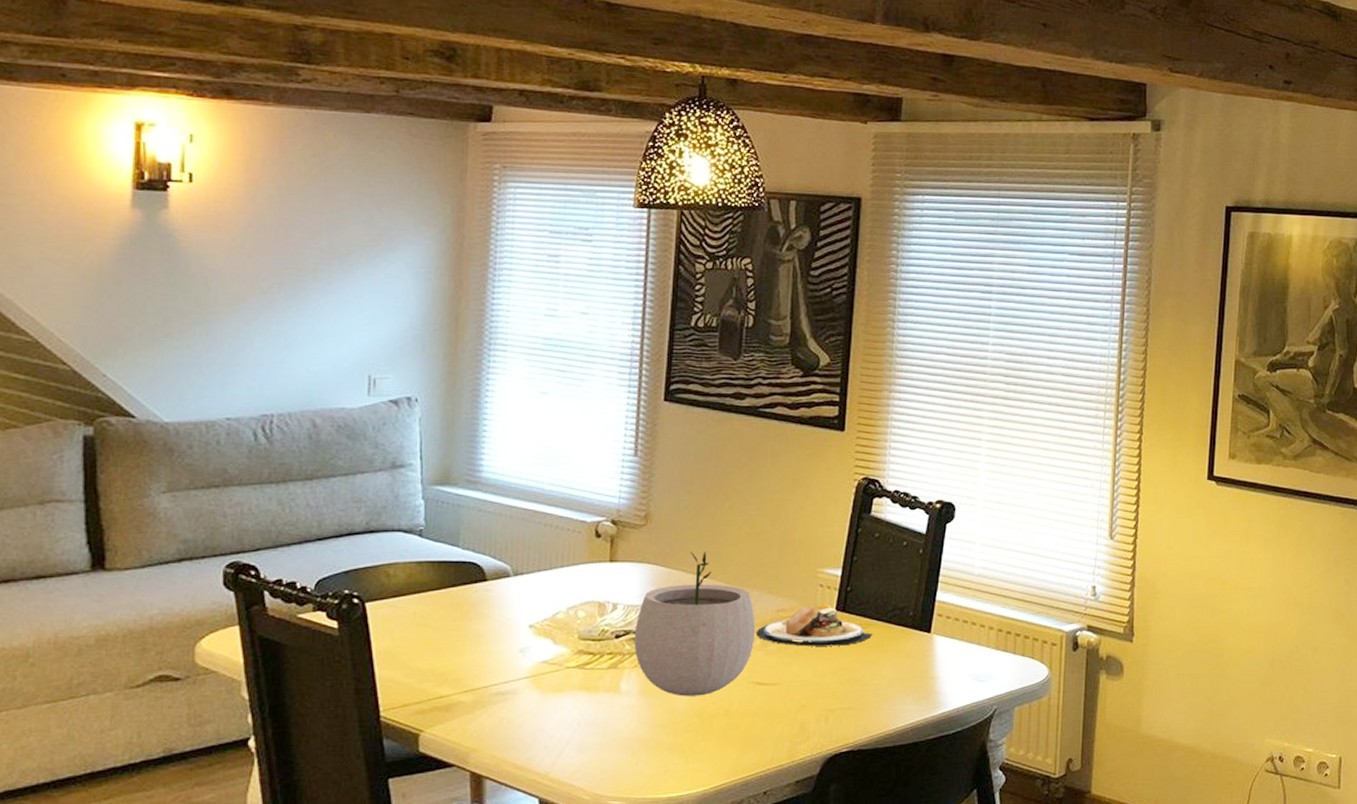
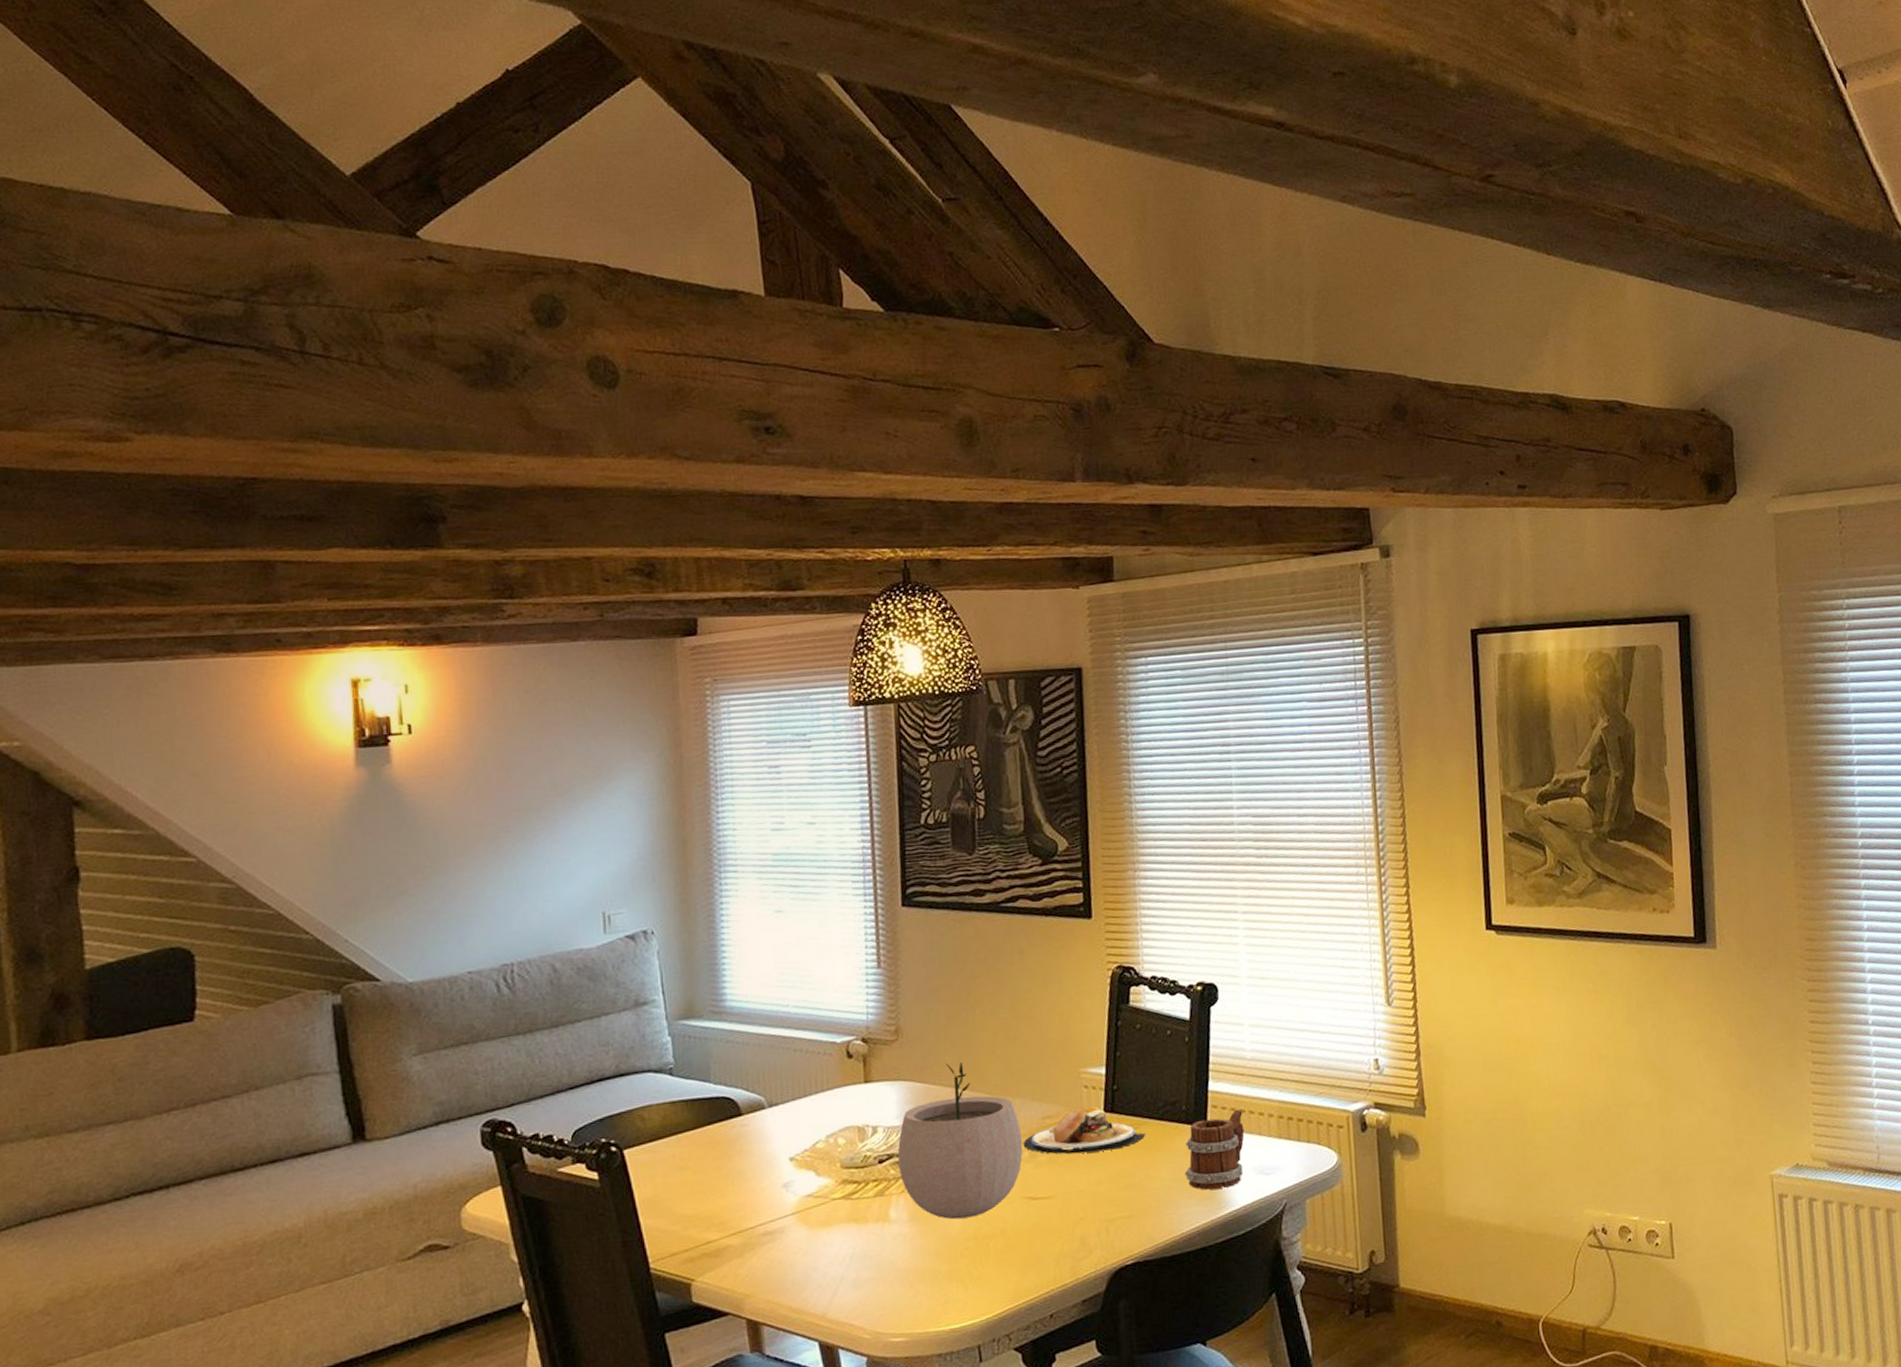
mug: none [905,619,966,690] -> present [1185,1109,1245,1190]

